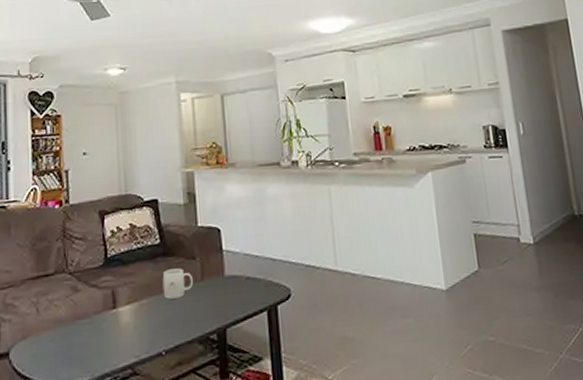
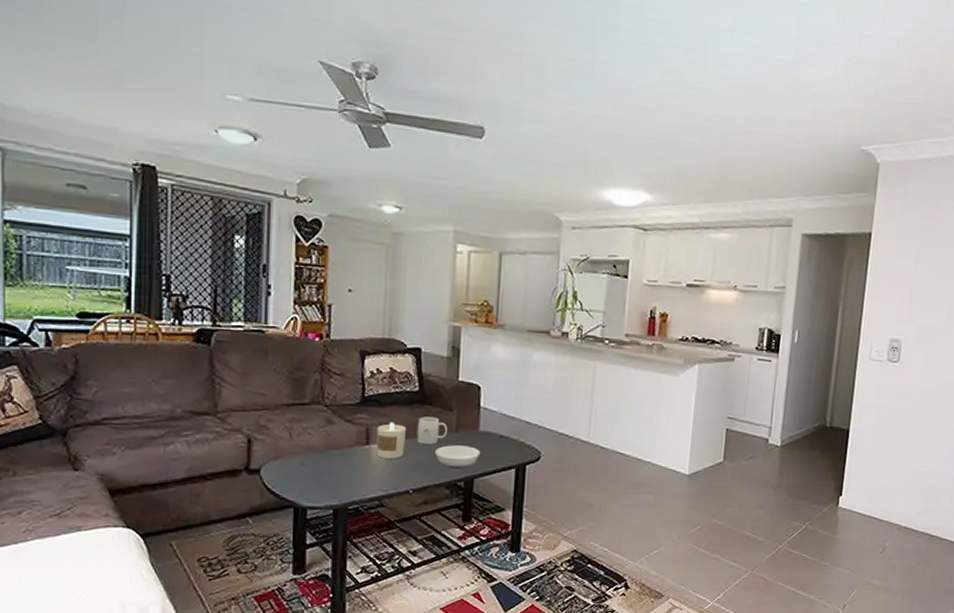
candle: none [122,280,153,322] -> present [376,422,407,459]
bowl: none [183,293,229,322] -> present [434,445,481,470]

